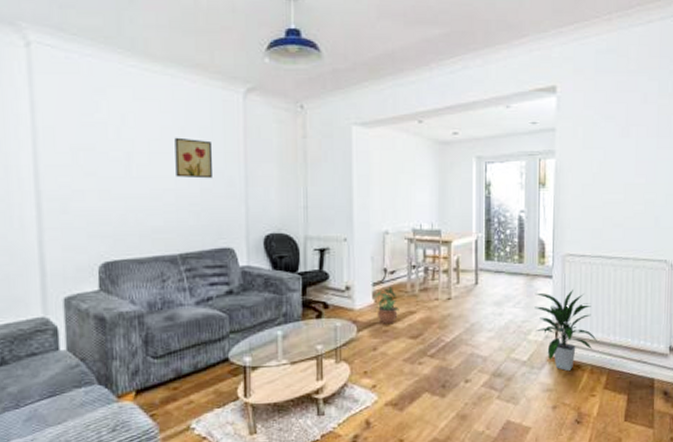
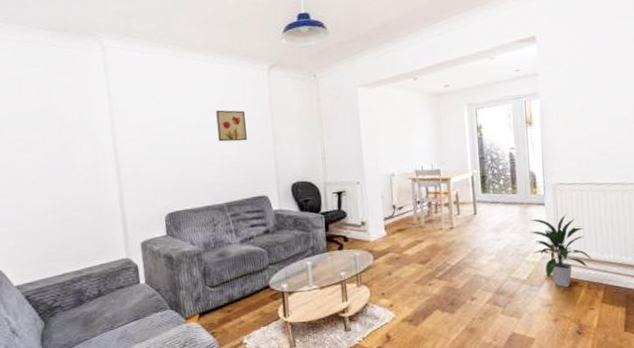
potted plant: present [372,286,399,325] -> none [384,220,409,253]

